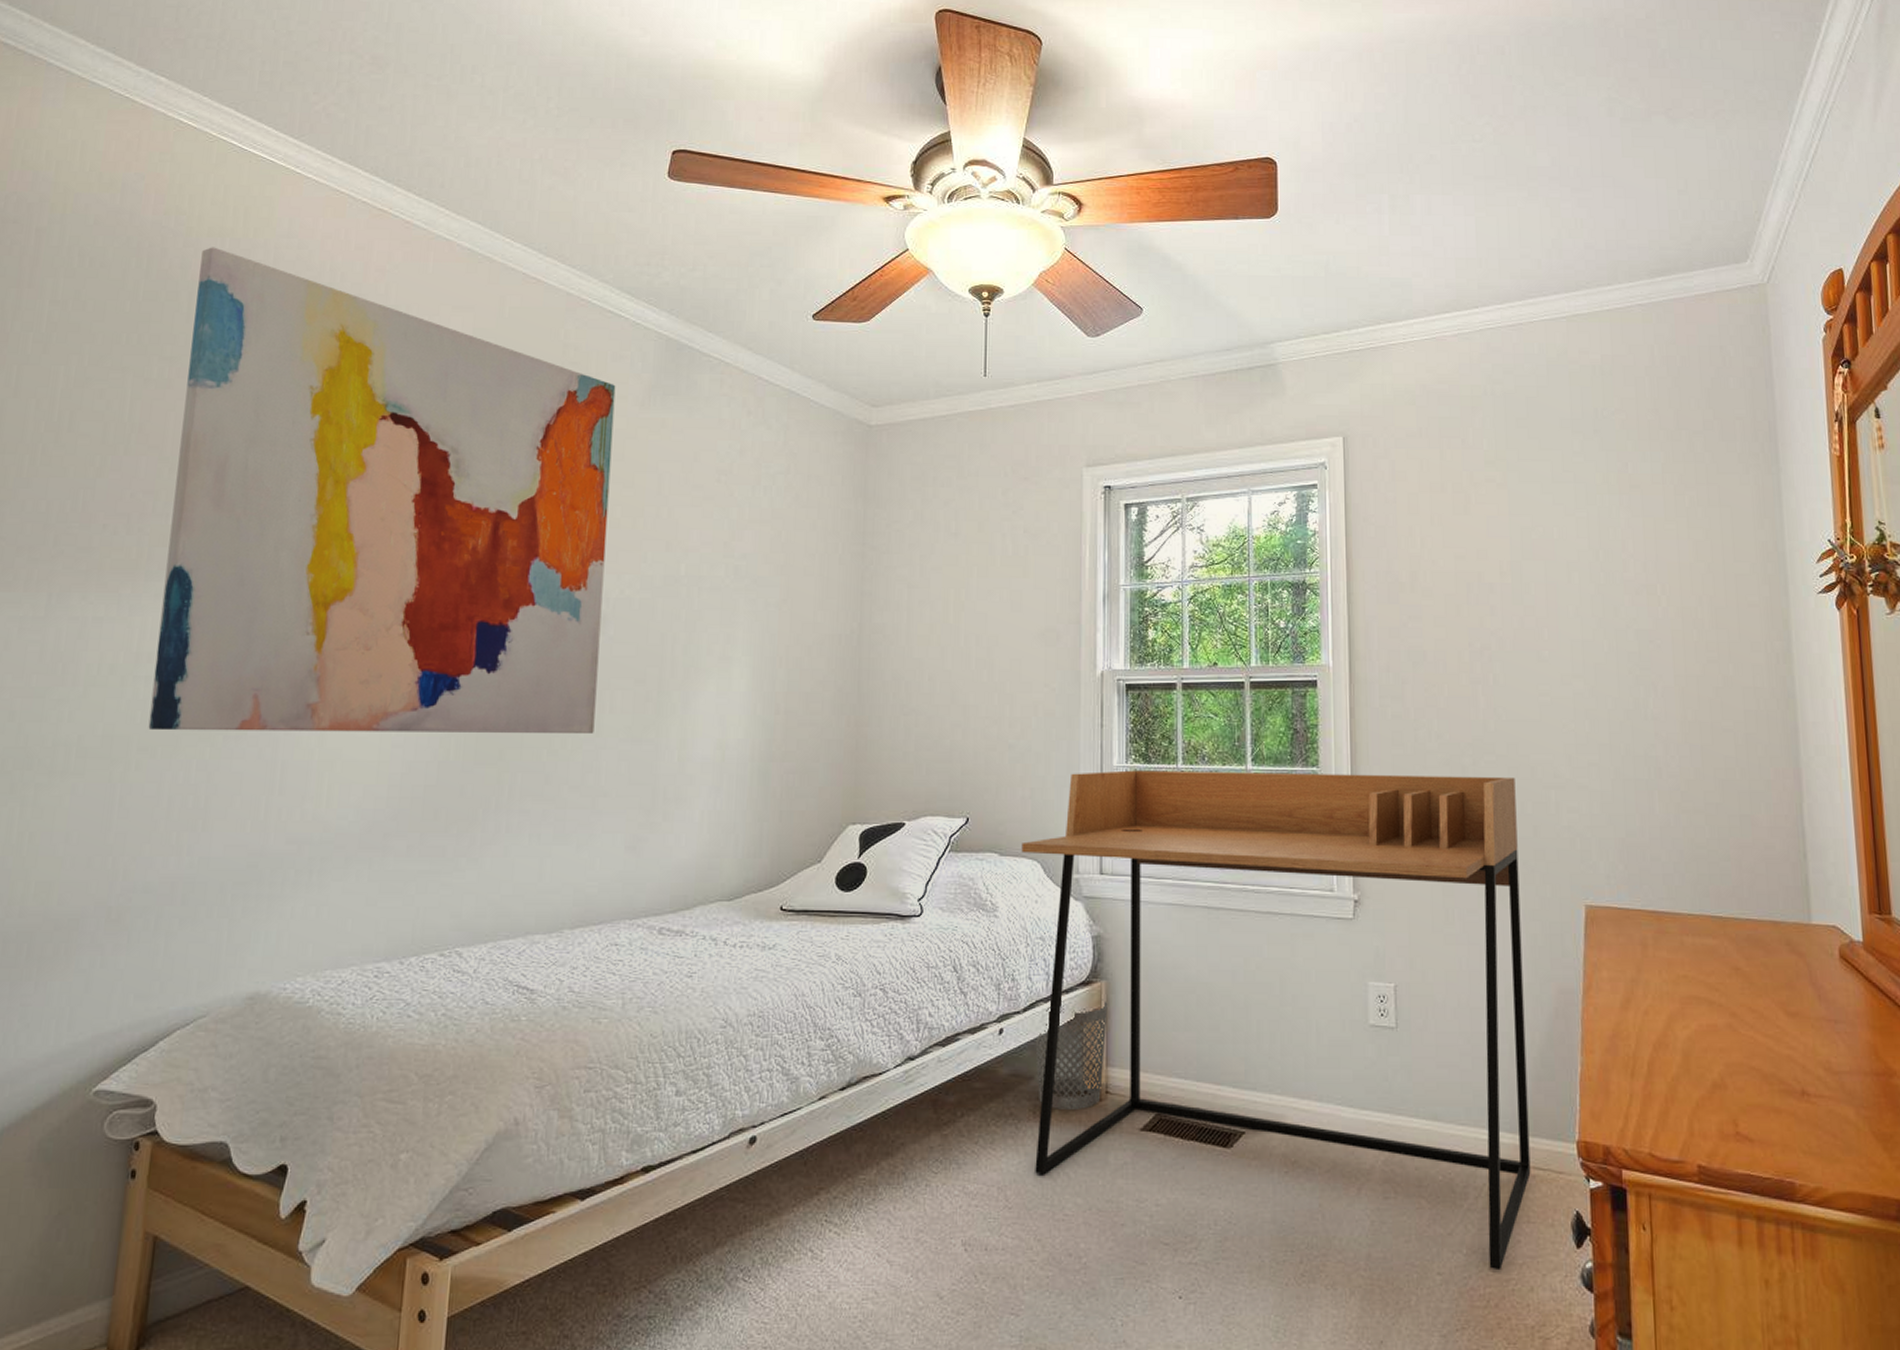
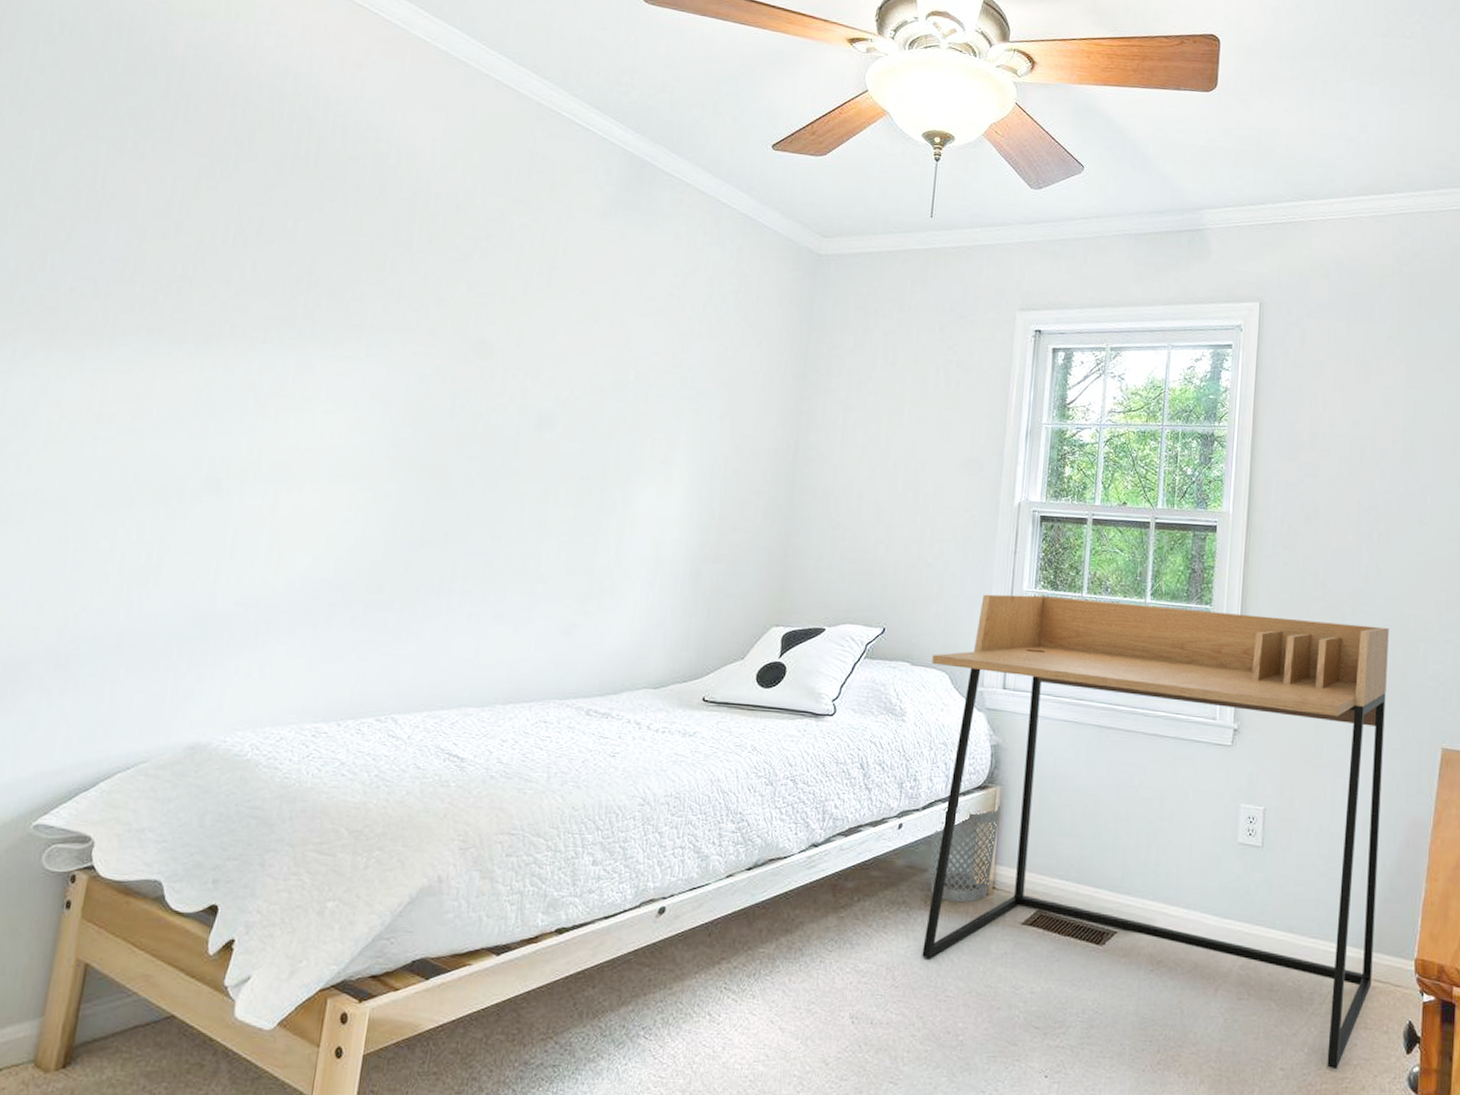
wall art: present [148,247,616,733] -> none [105,27,579,523]

